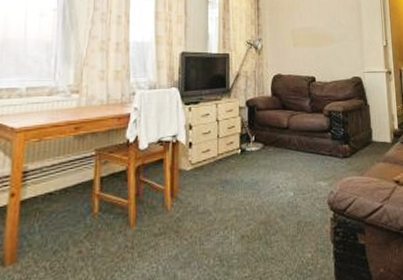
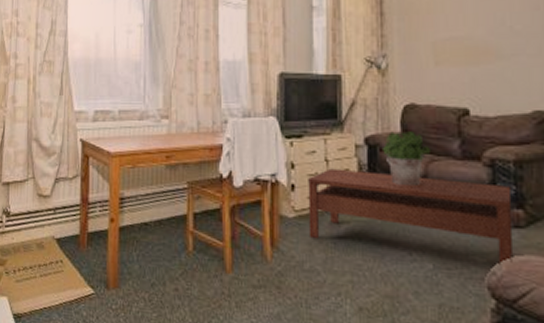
coffee table: none [203,126,344,186] -> present [308,168,514,265]
potted plant: none [259,95,292,136] -> present [383,131,432,187]

